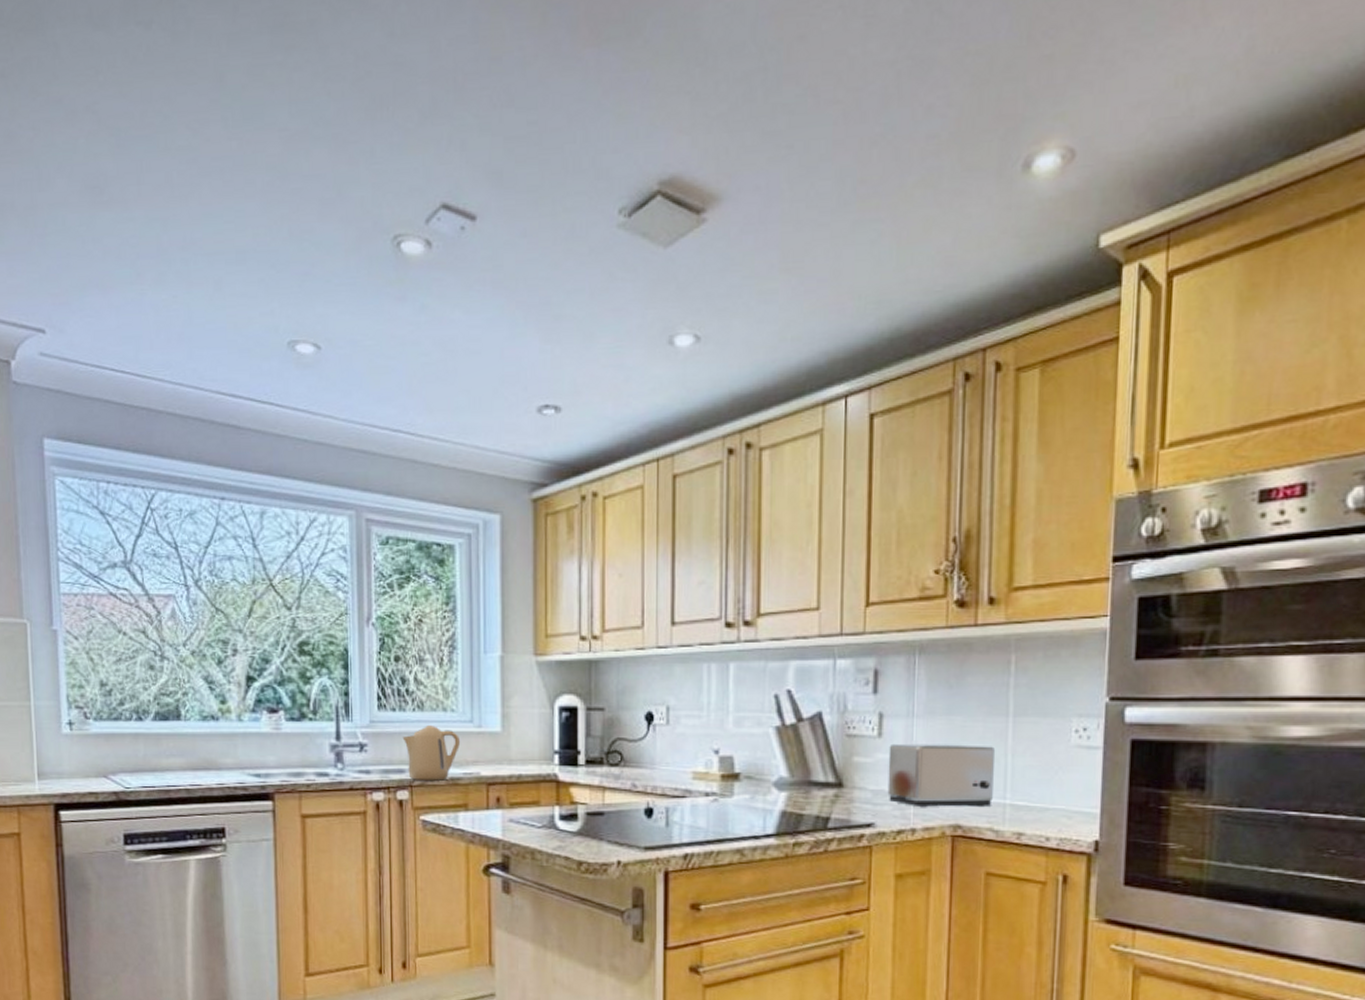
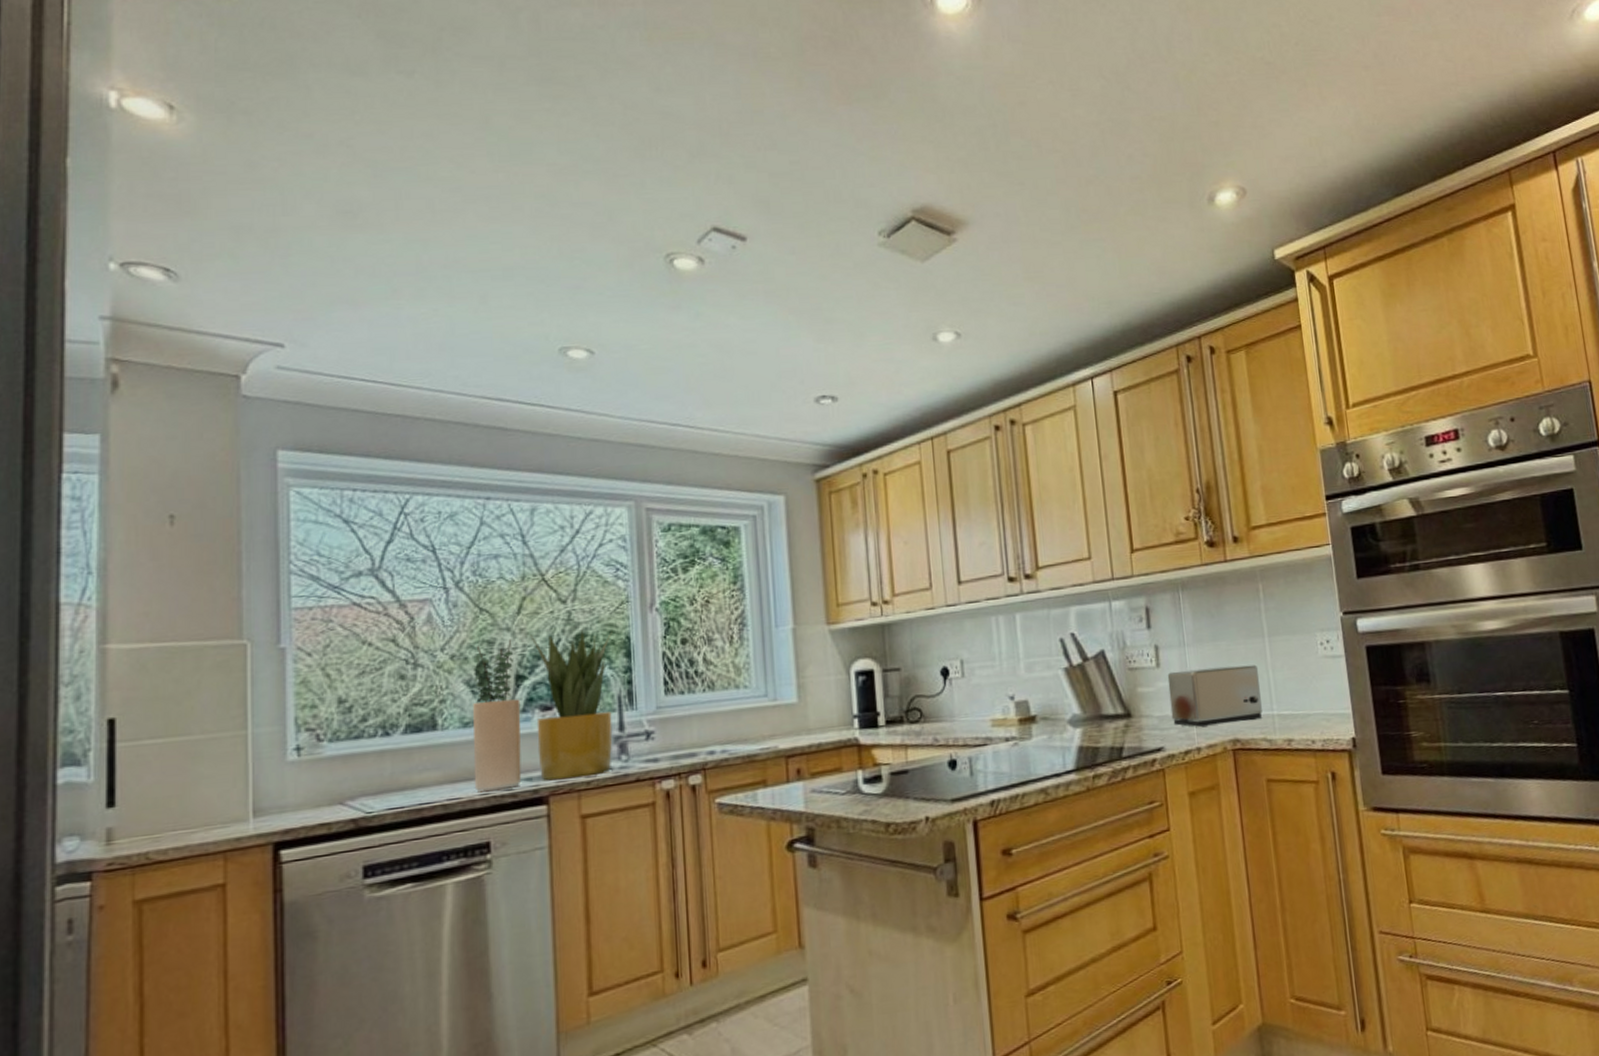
vase: none [210,641,251,782] -> present [473,639,522,792]
planter: none [259,636,332,780] -> present [530,627,613,781]
kettle: present [402,726,461,781] -> none [693,704,756,763]

